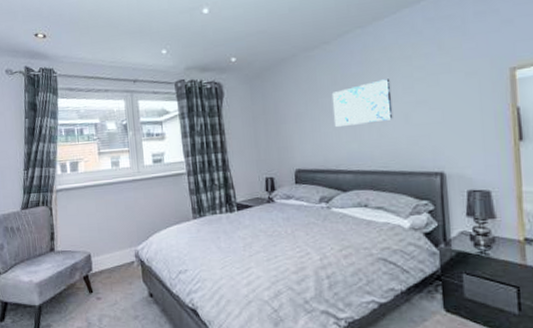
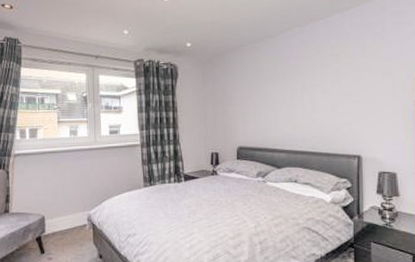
wall art: present [331,79,393,127] -> none [272,72,322,111]

